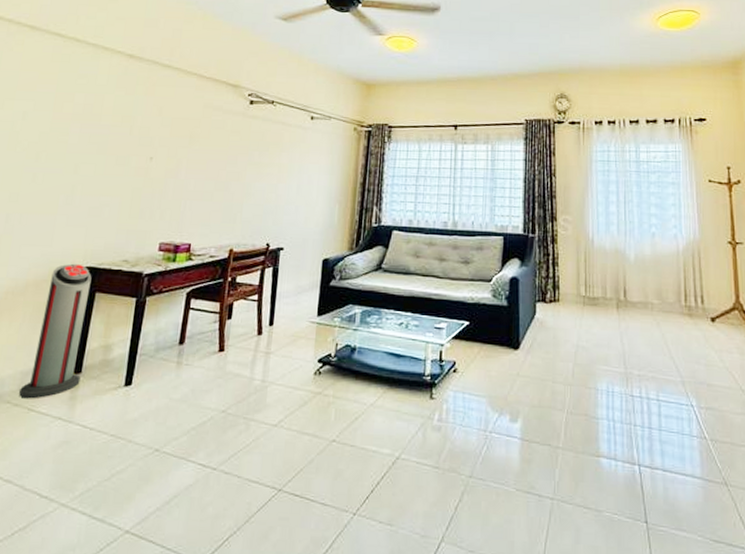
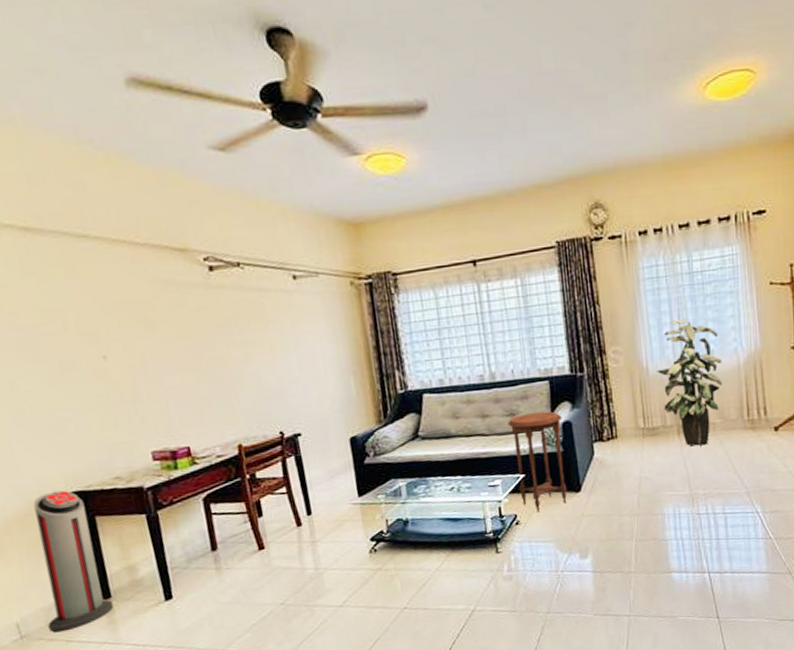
side table: none [461,264,510,364] -> present [507,411,567,513]
indoor plant: none [601,200,663,324] -> present [657,319,723,446]

